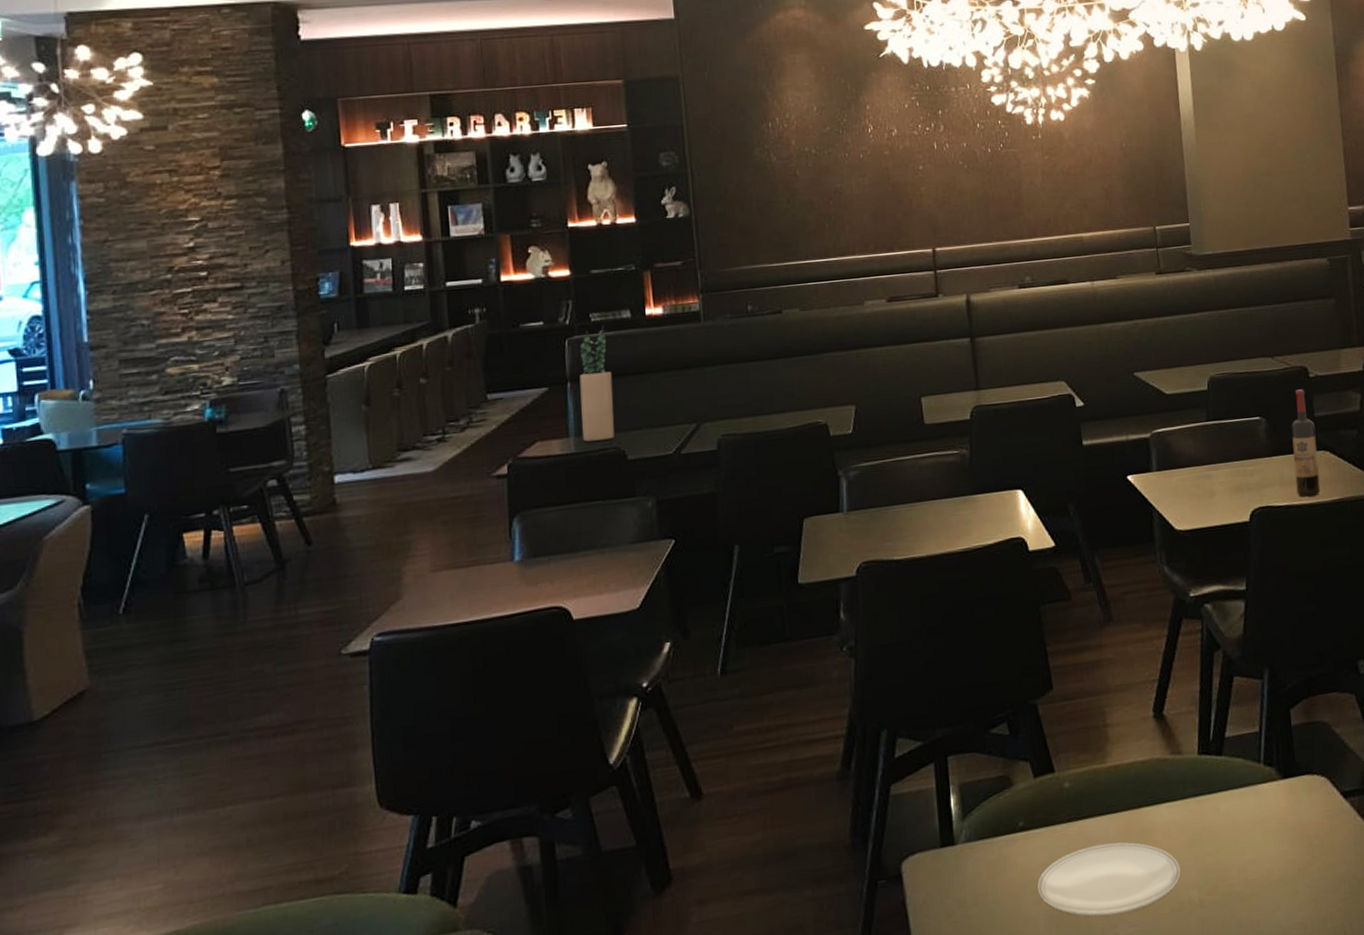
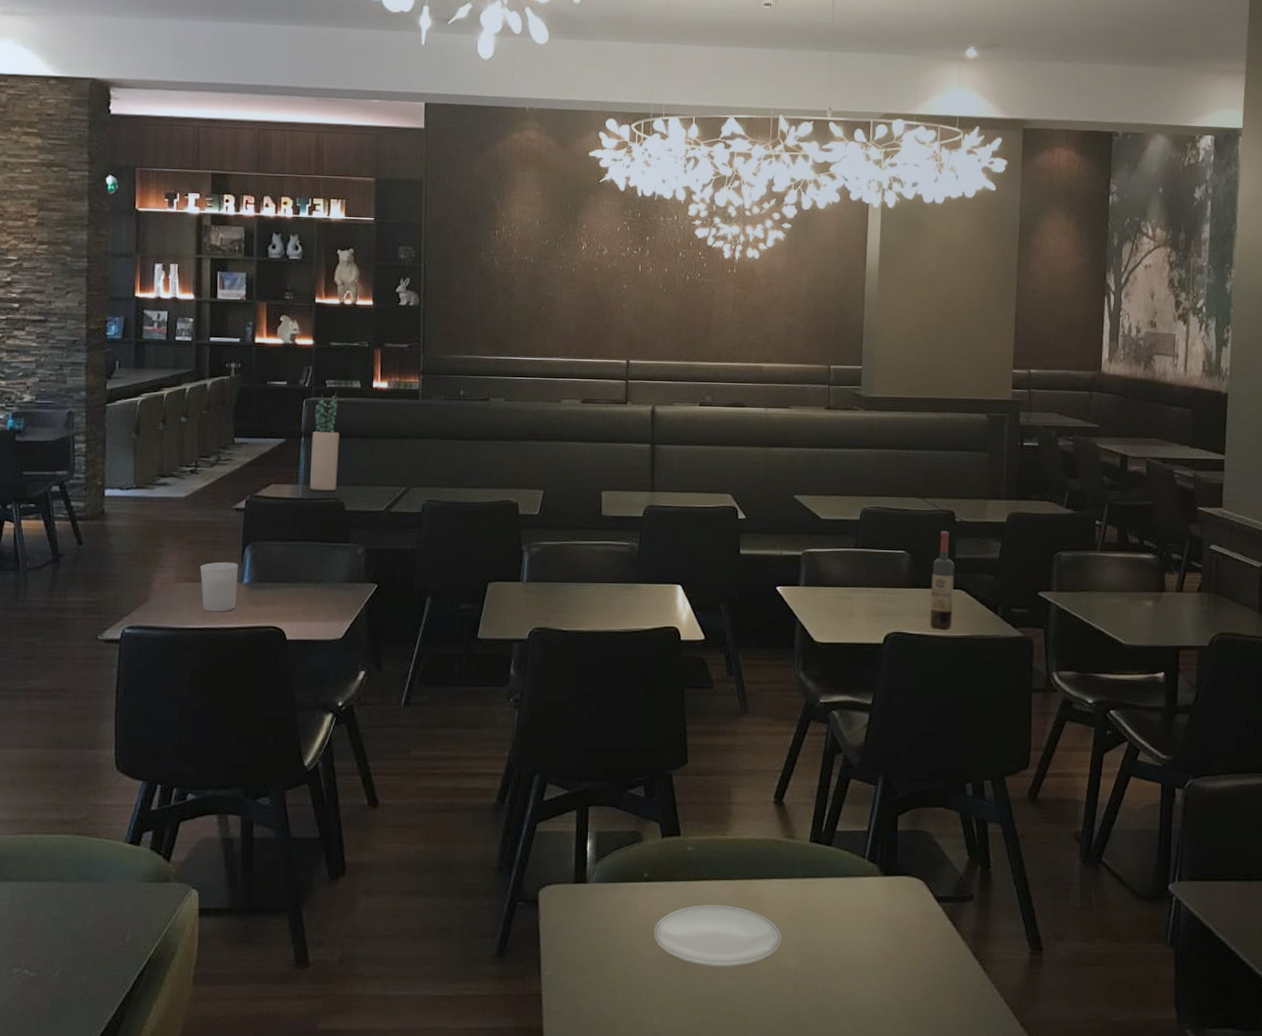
candle holder: none [460,539,509,602] -> present [200,562,238,612]

